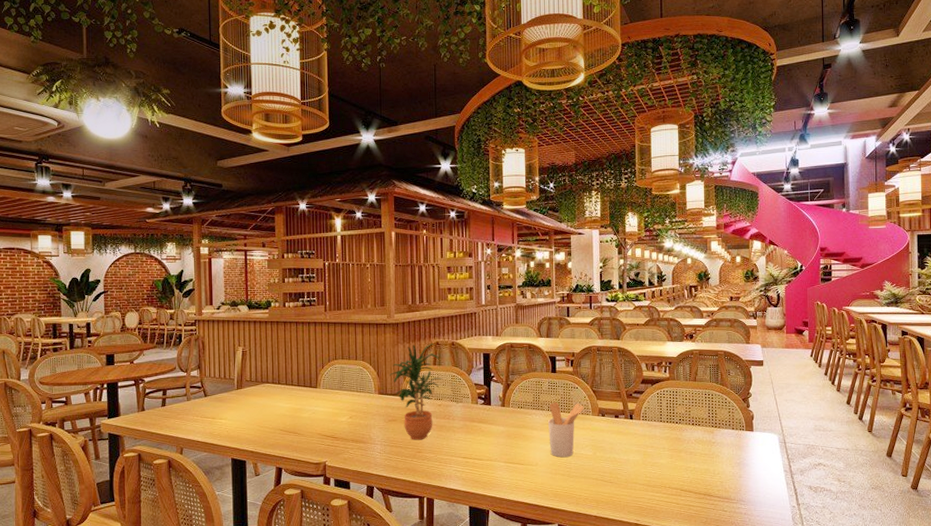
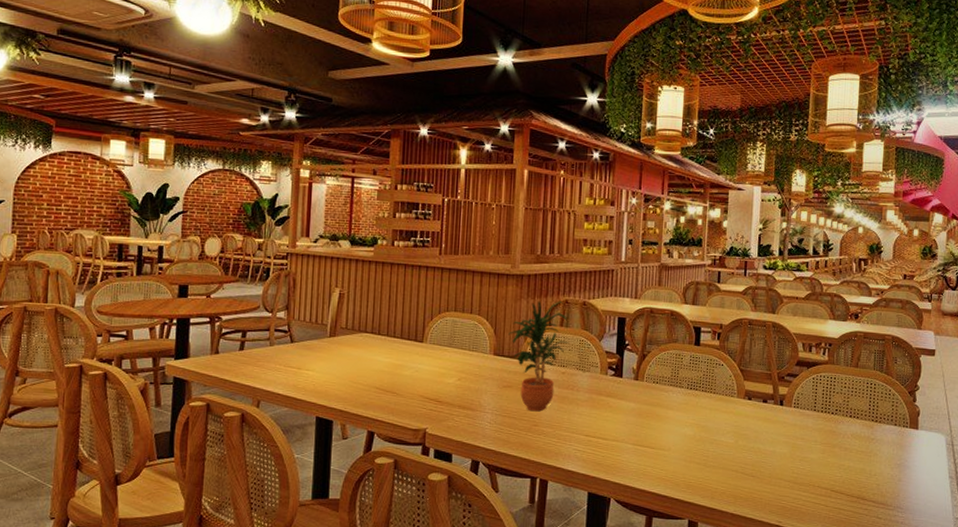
utensil holder: present [548,402,584,458] -> none [686,379,729,444]

